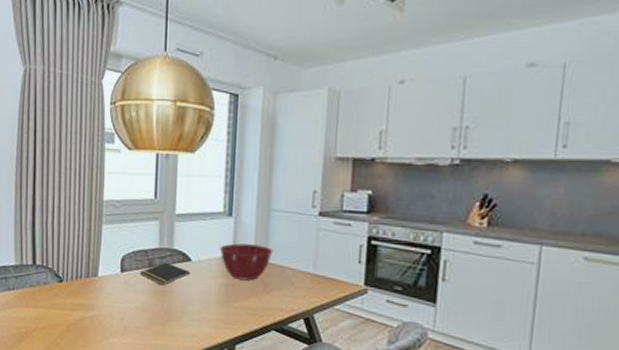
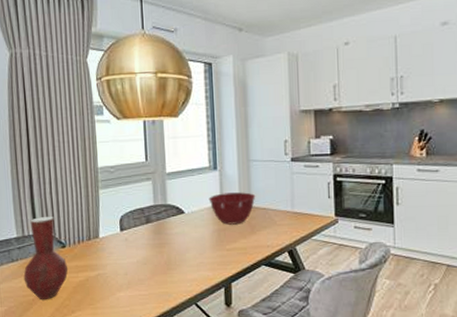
vase: none [18,246,64,335] -> present [23,216,69,300]
notepad: present [140,262,190,285] -> none [138,217,184,238]

